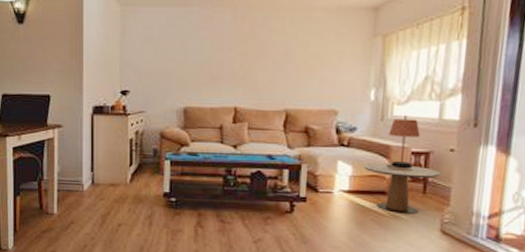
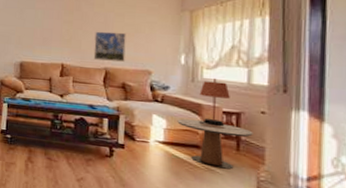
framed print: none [272,64,310,101] -> present [93,31,126,62]

